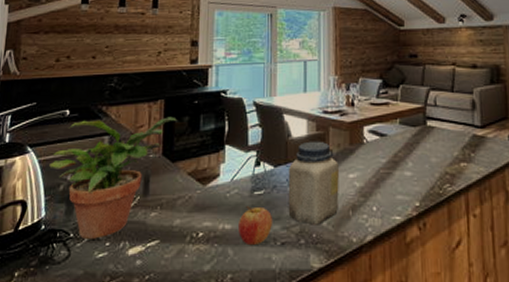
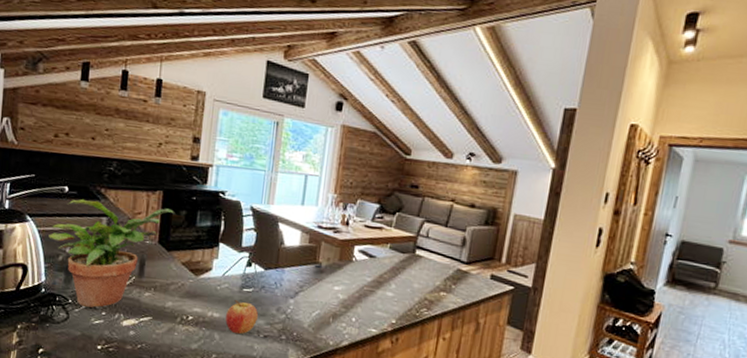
jar: present [288,141,339,225] -> none [273,251,326,326]

